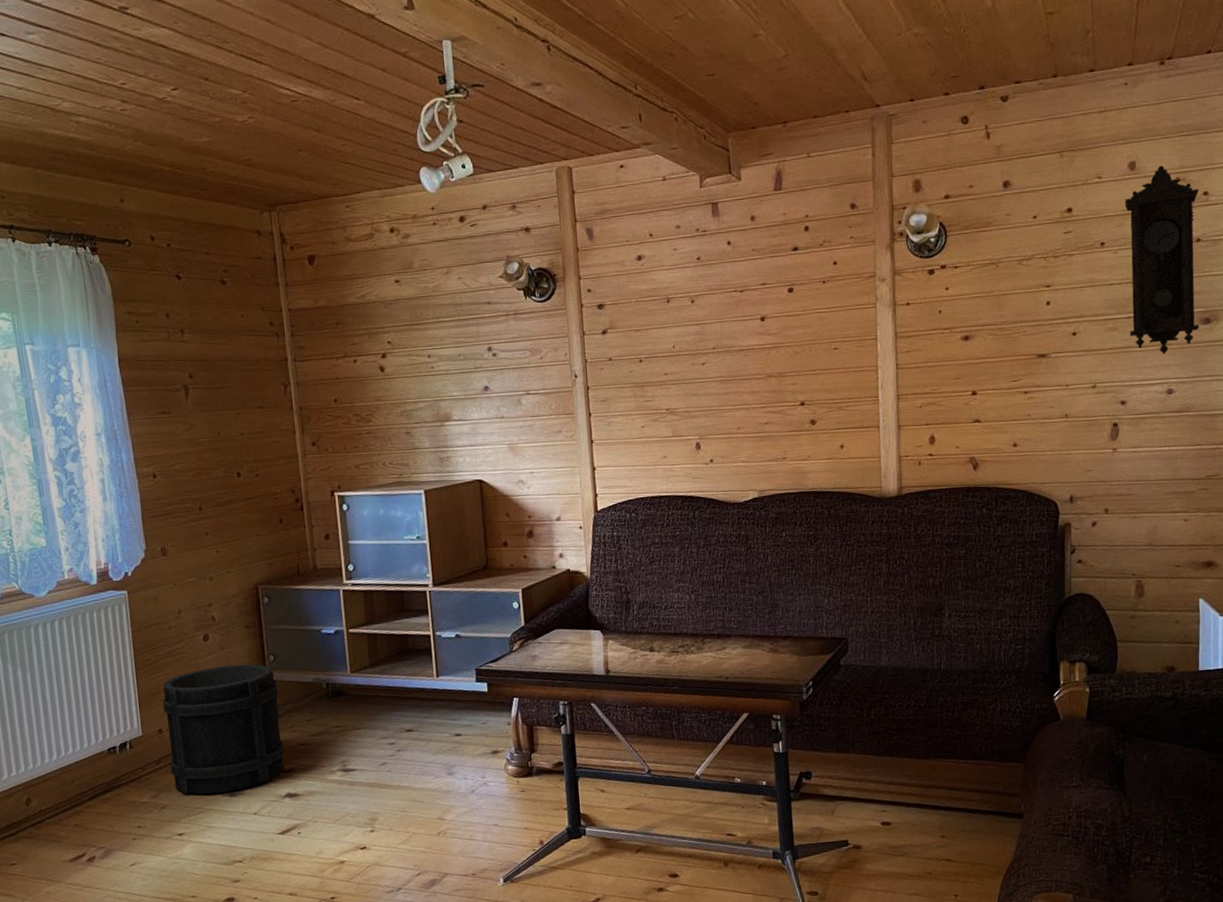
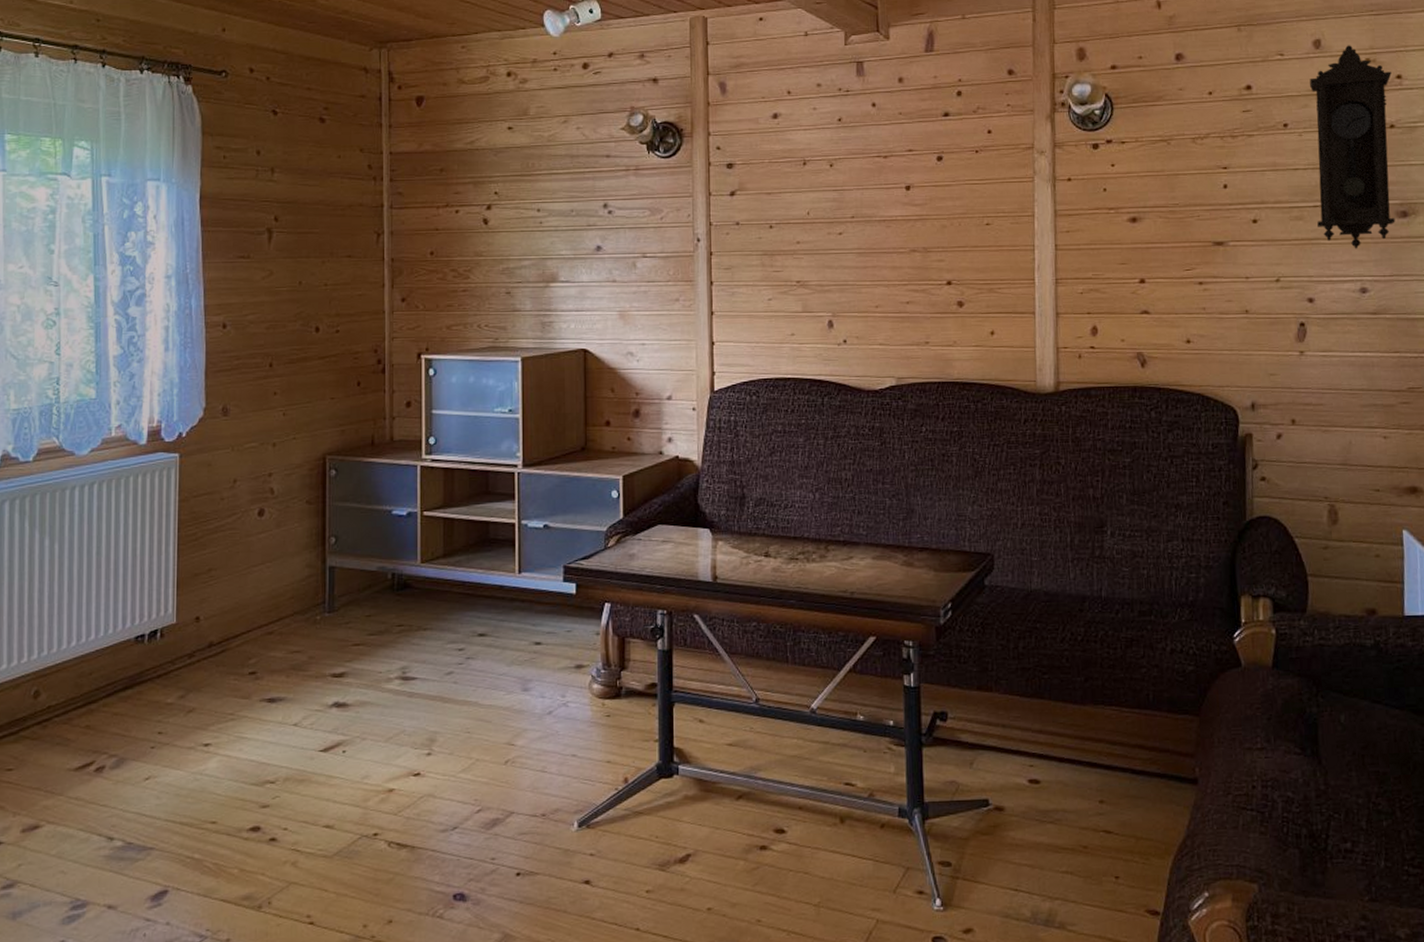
bucket: present [162,664,284,795] -> none [204,545,337,698]

